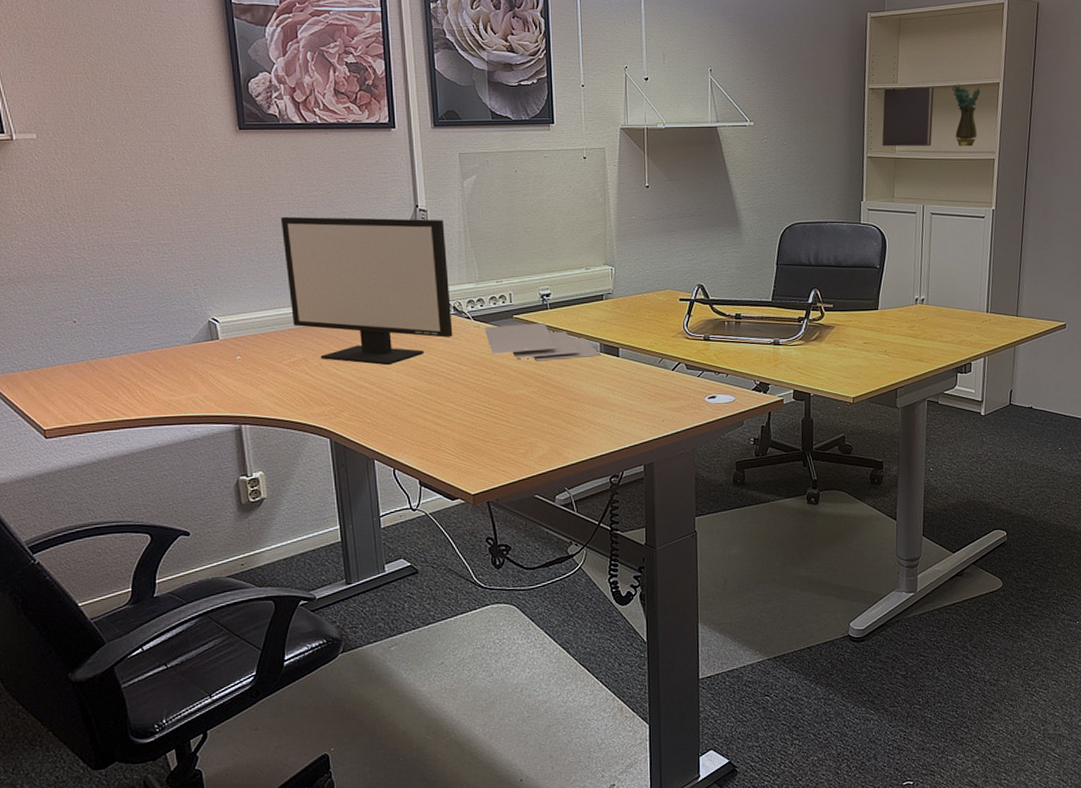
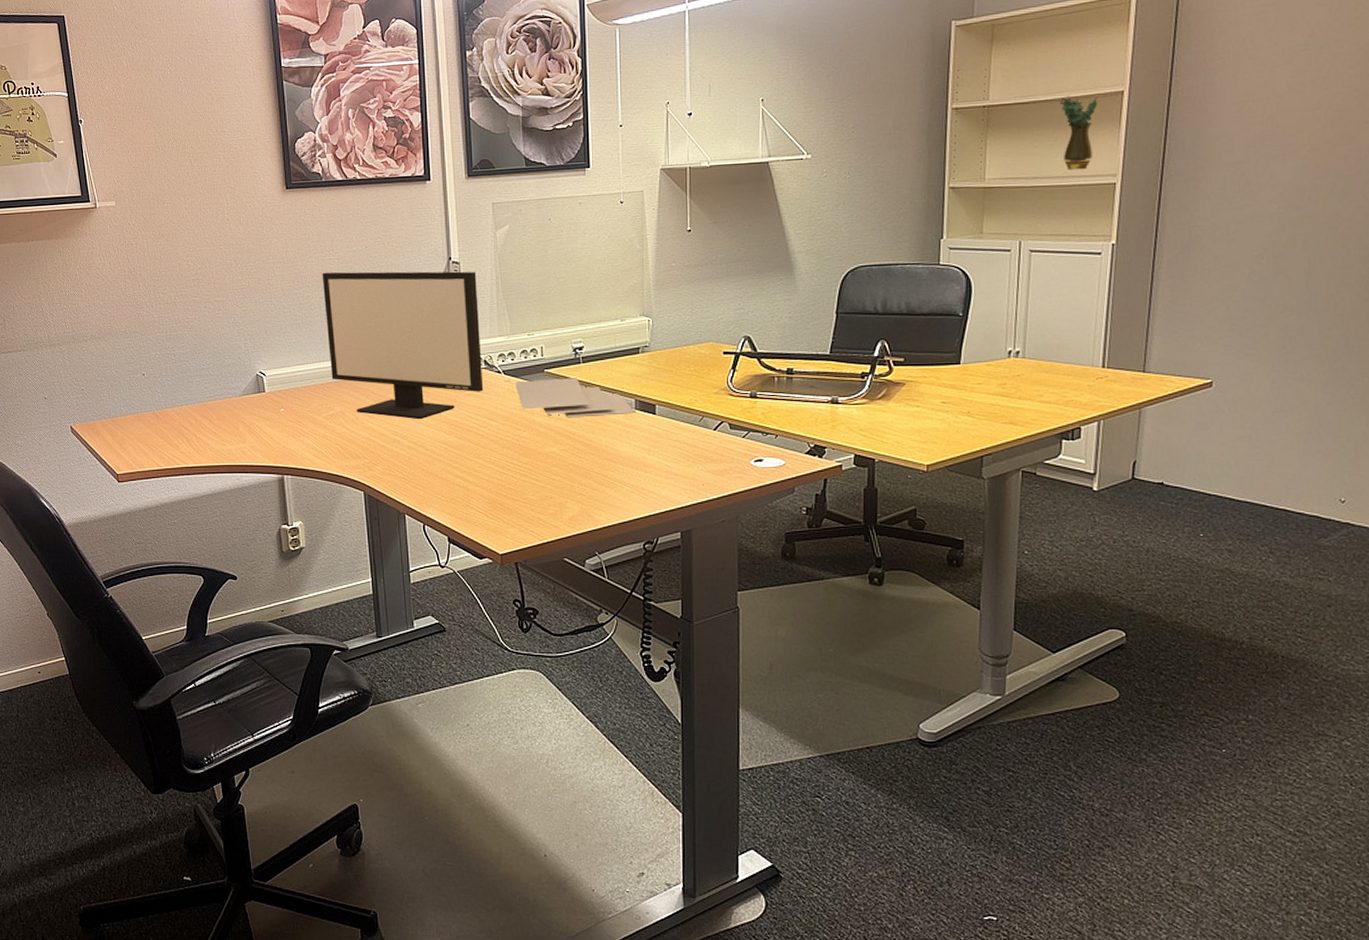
binder: present [882,86,935,146] -> none [968,100,1037,175]

